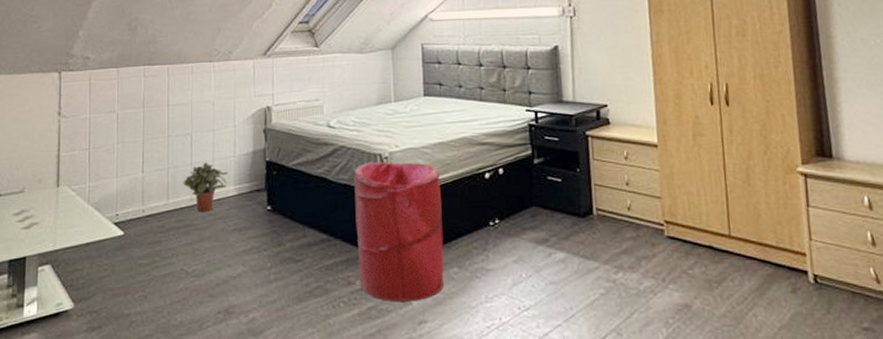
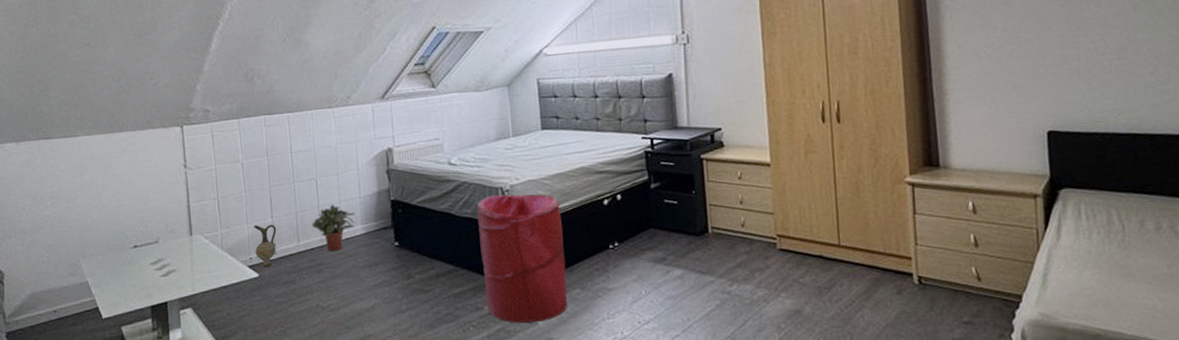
ceramic jug: none [122,179,146,225] -> present [253,224,277,267]

